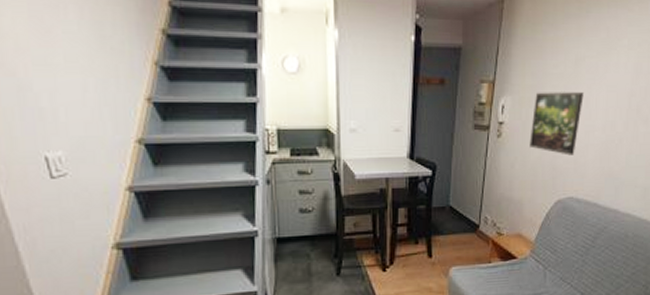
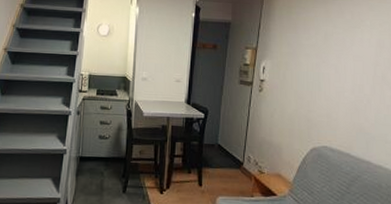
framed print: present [529,92,584,156] -> none [287,58,333,111]

